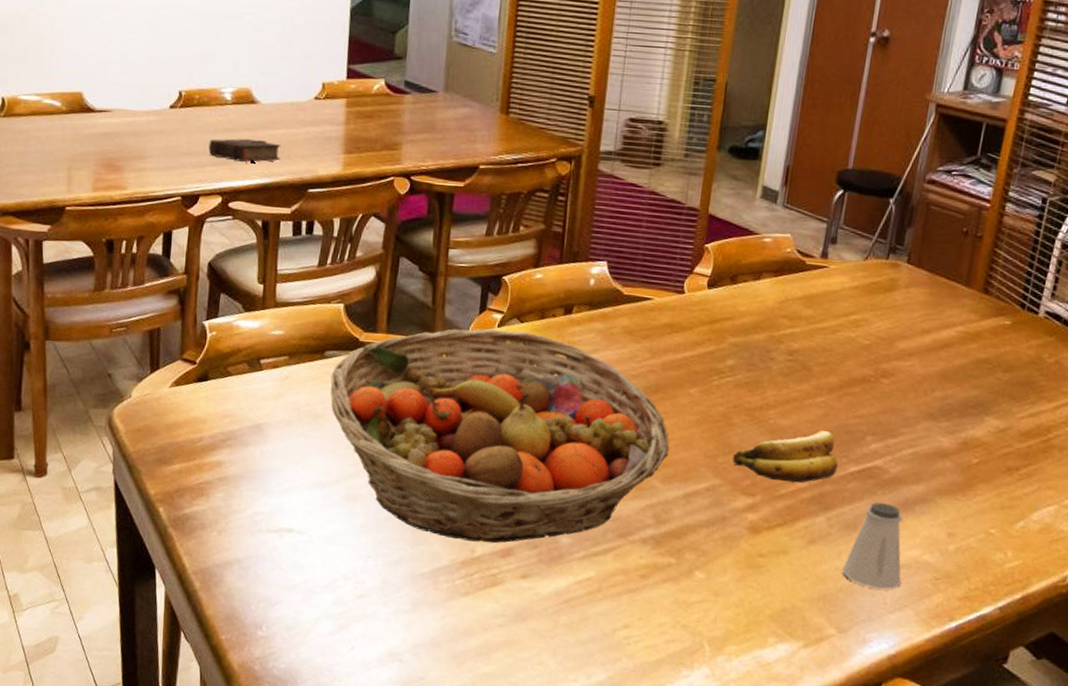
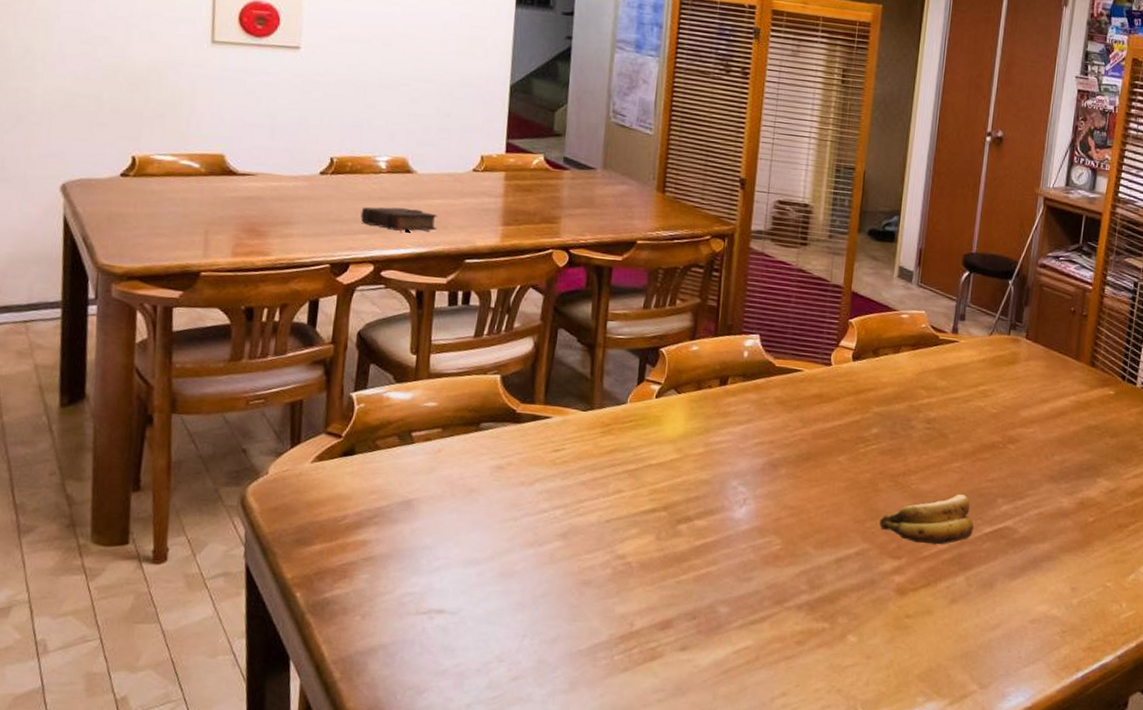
fruit basket: present [330,328,670,544] -> none [485,399,822,616]
saltshaker: present [842,502,903,590] -> none [981,560,1033,644]

